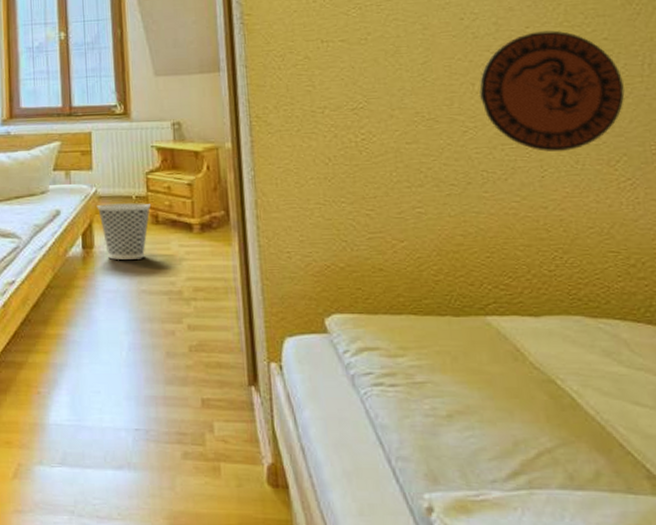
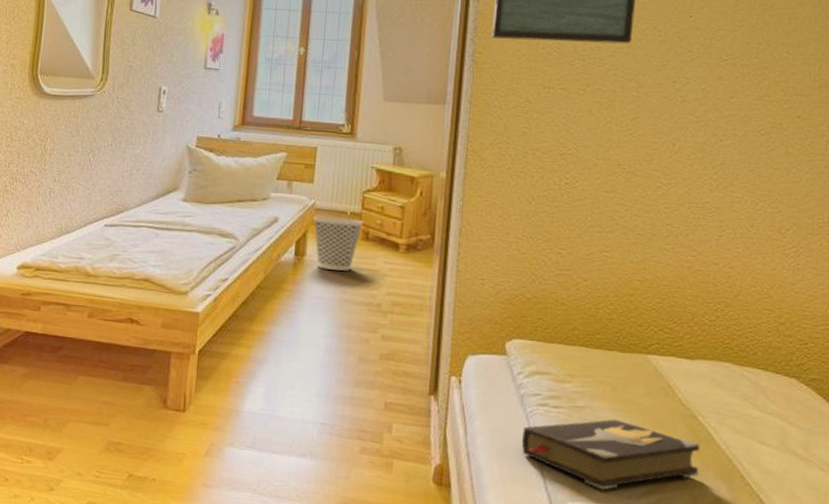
hardback book: none [359,393,570,476] -> present [521,419,701,490]
decorative plate: present [479,30,625,152] -> none [677,102,807,215]

